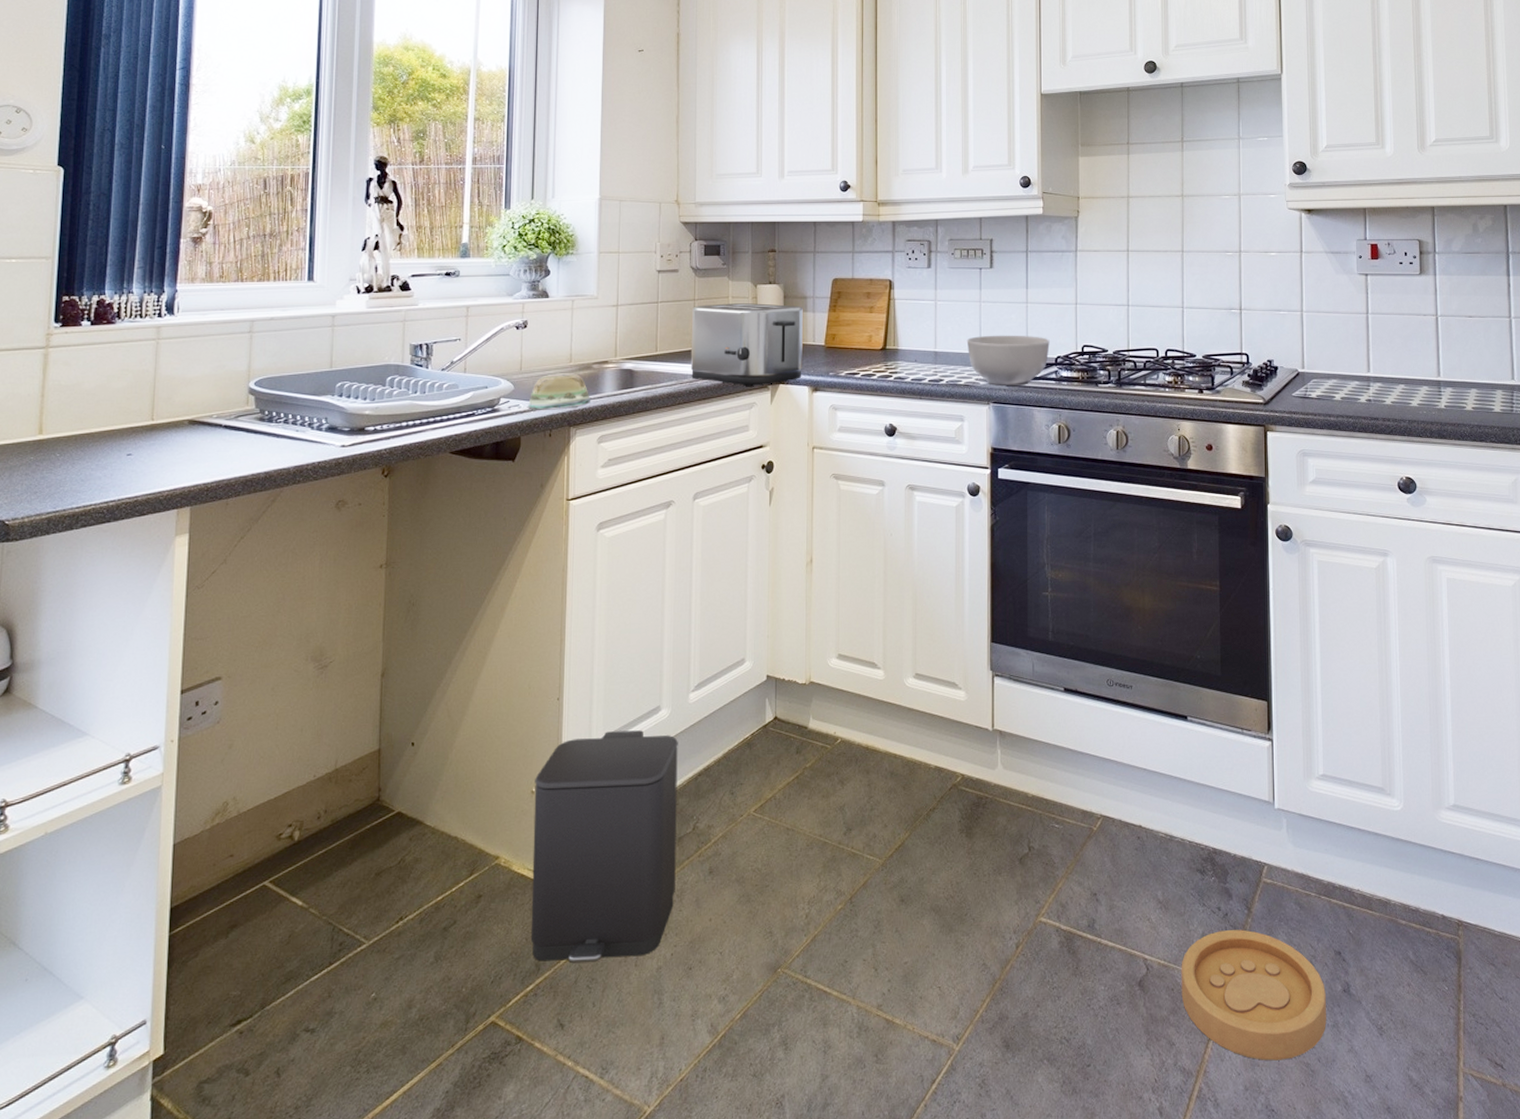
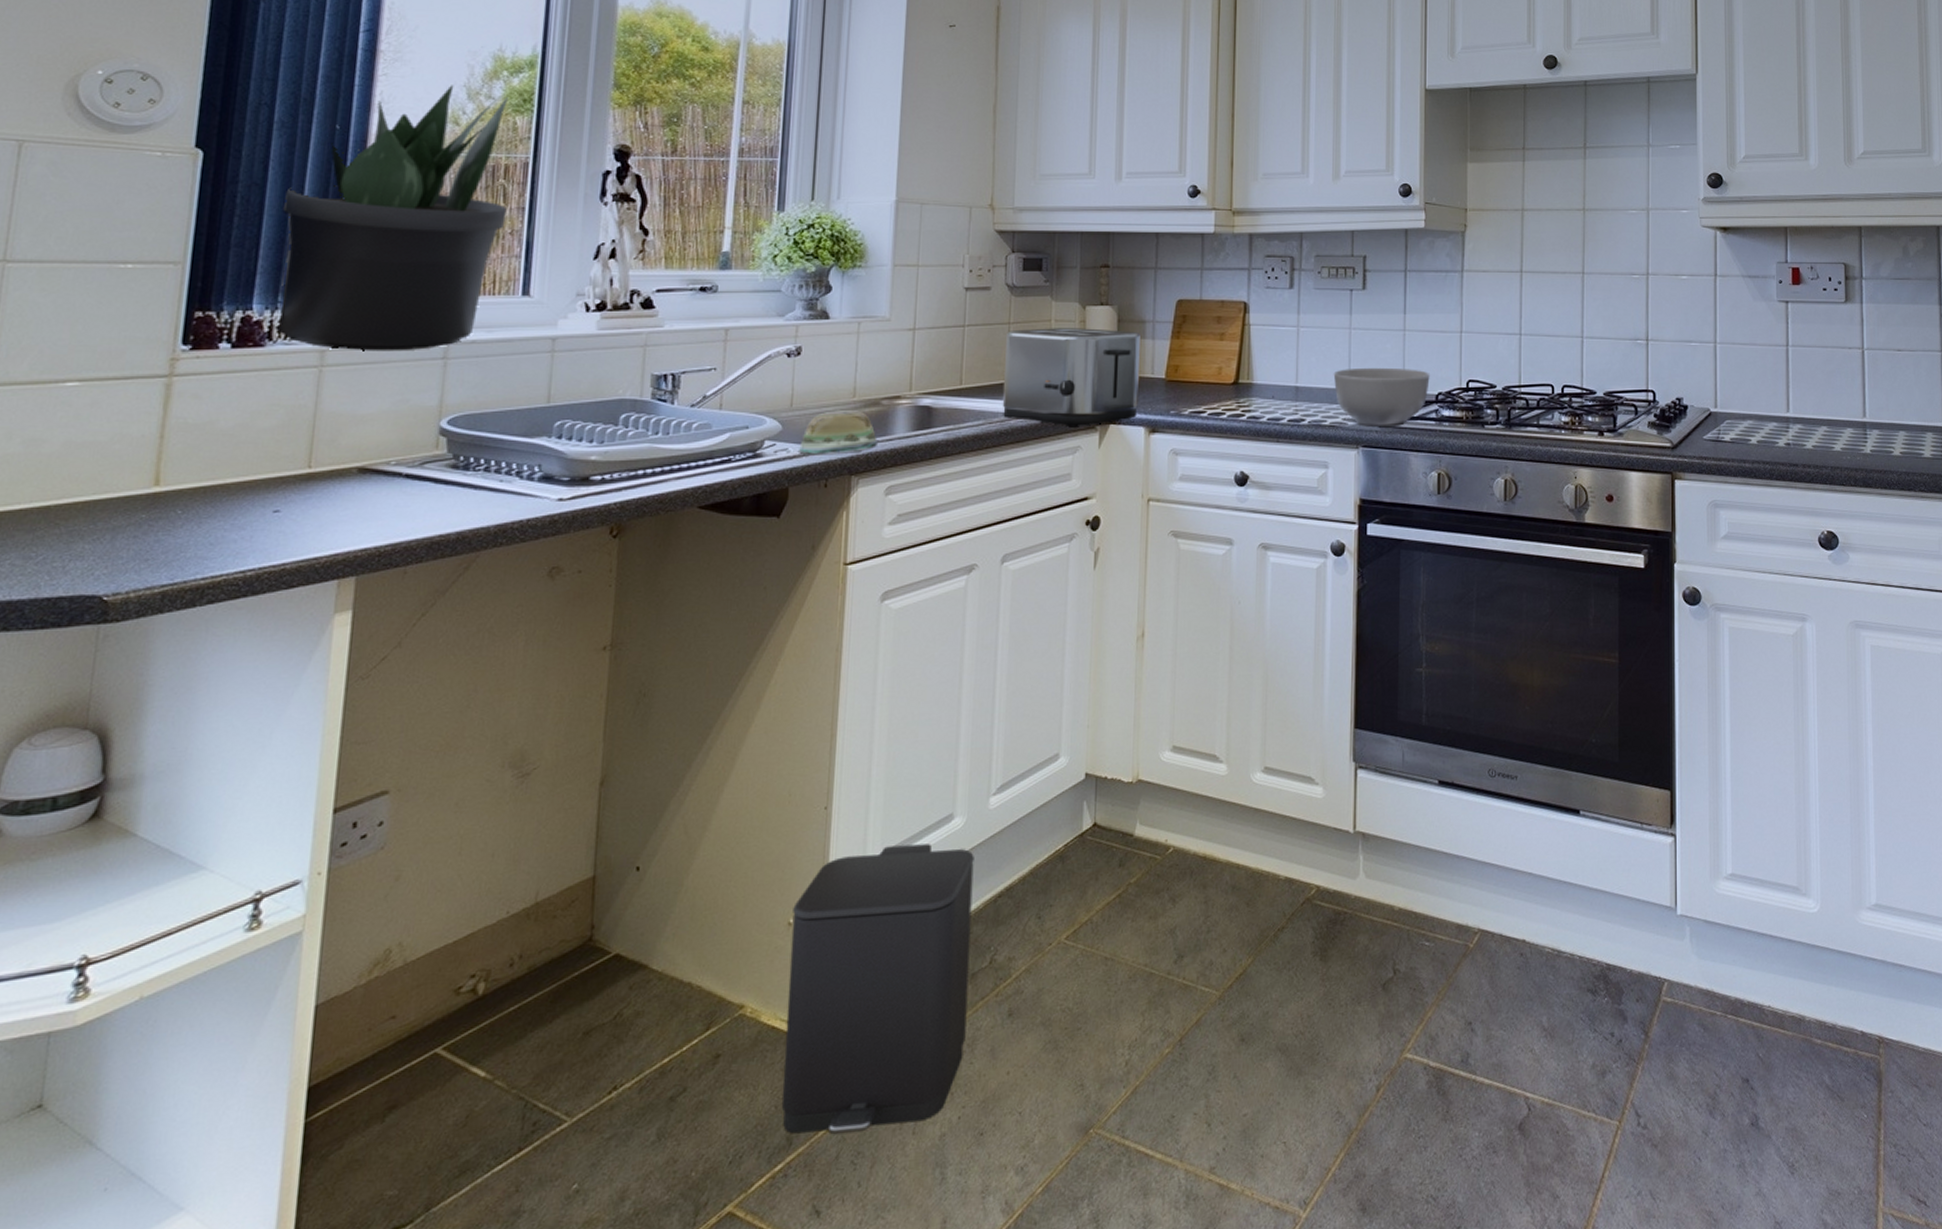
planter: none [121,111,293,327] -> present [274,85,508,351]
pet bowl: present [1181,929,1326,1061] -> none [1567,1058,1731,1211]

